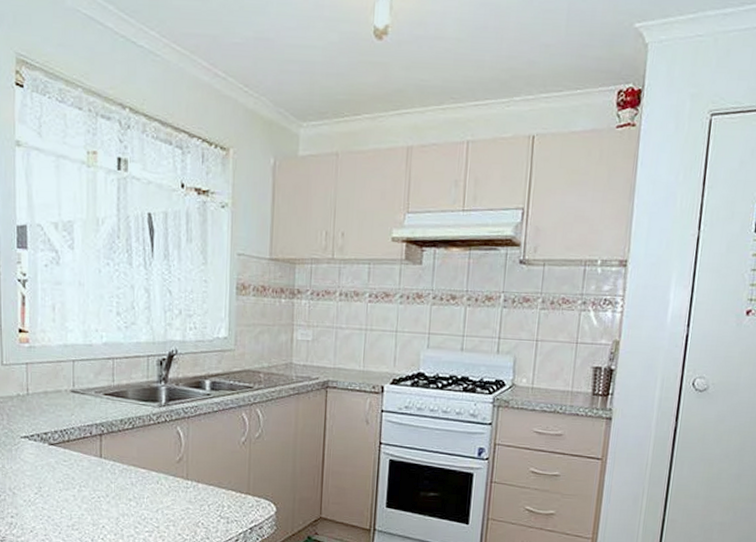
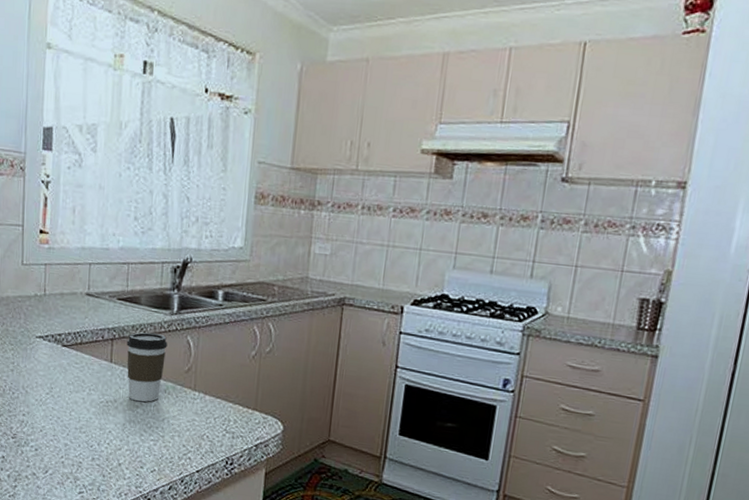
coffee cup: none [116,425,157,495] -> present [127,332,168,402]

